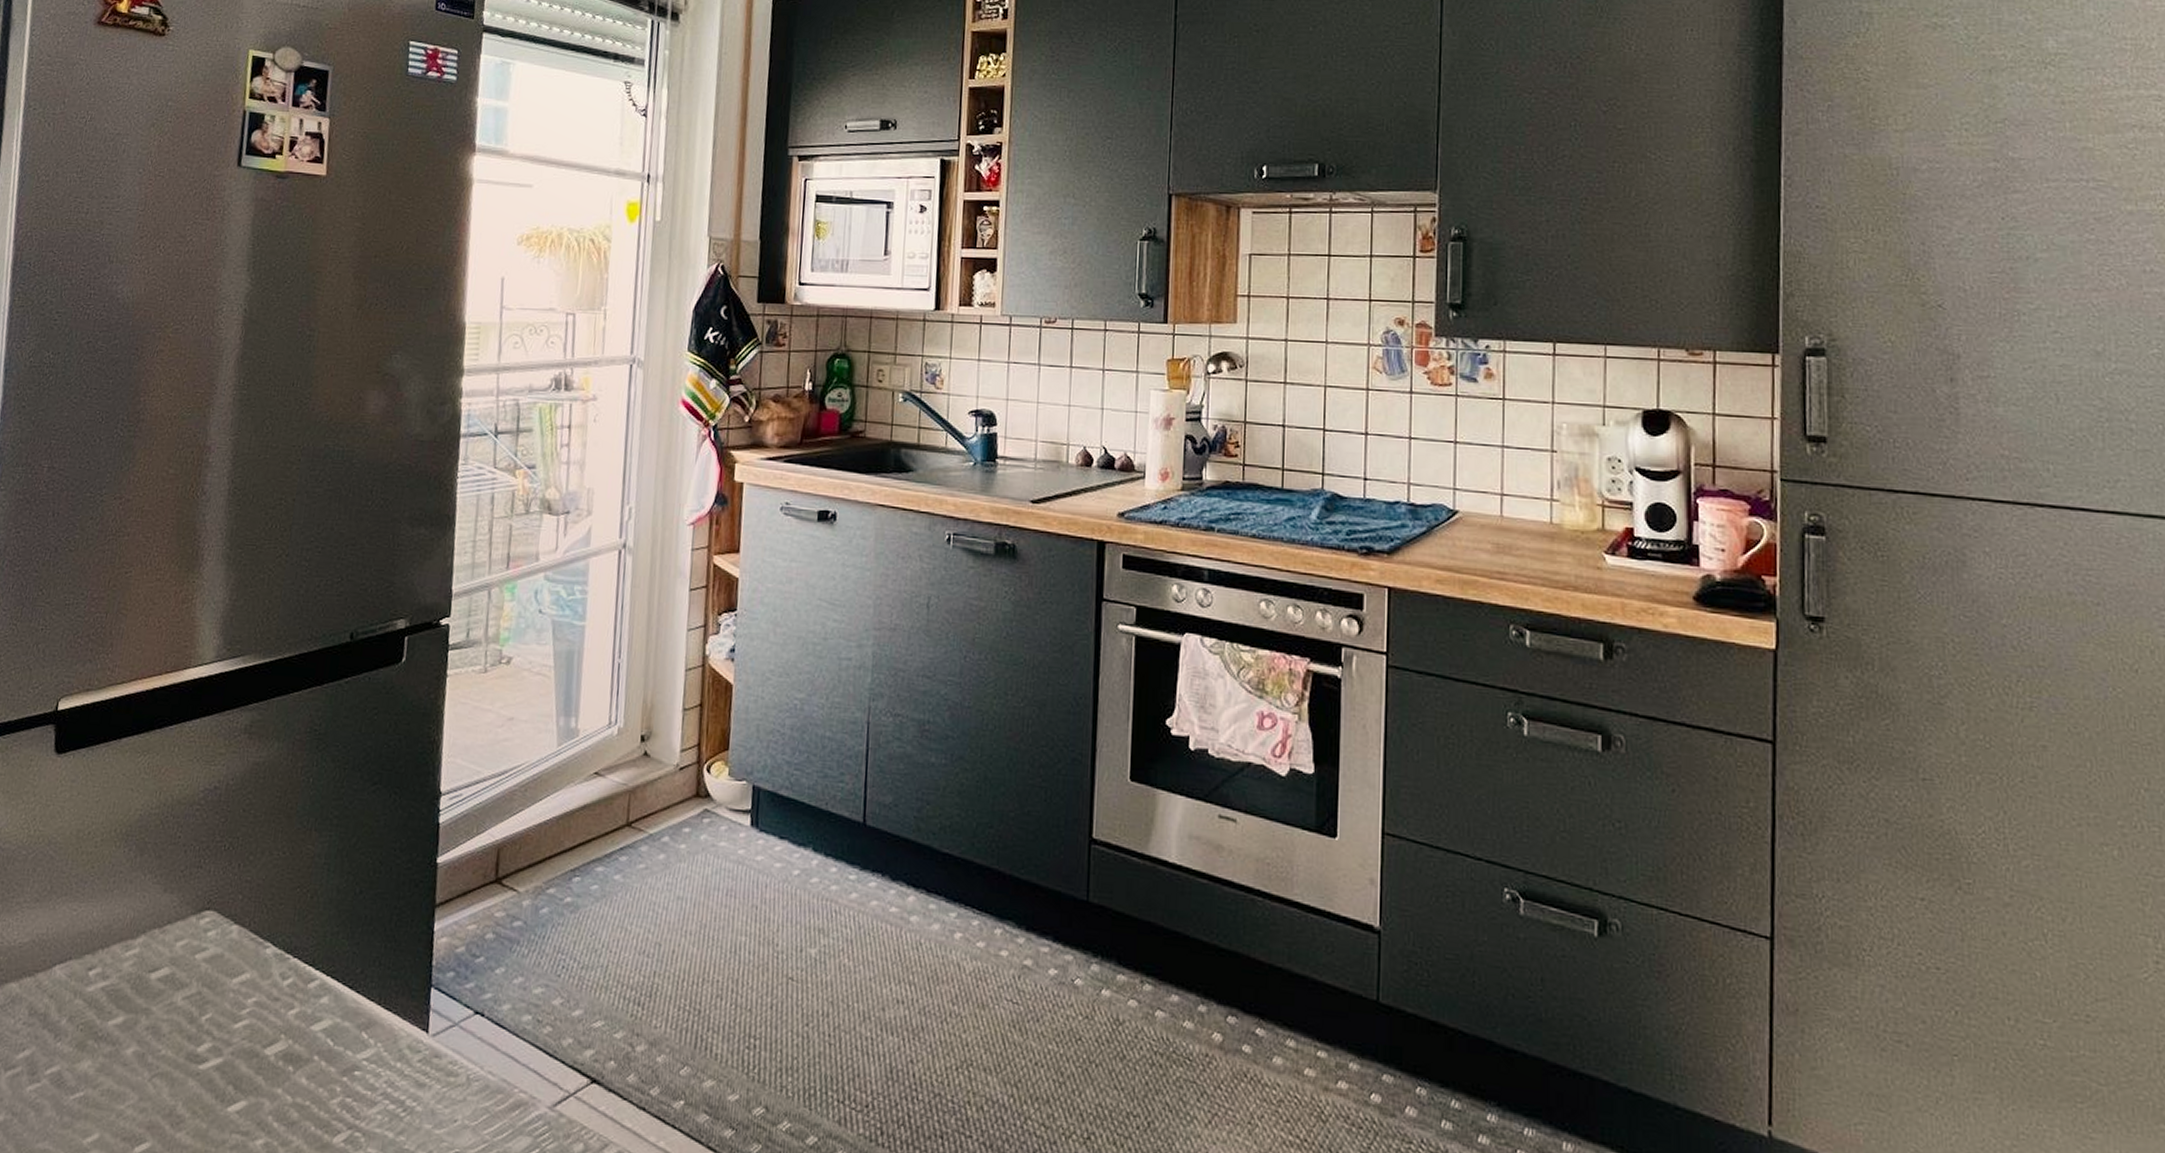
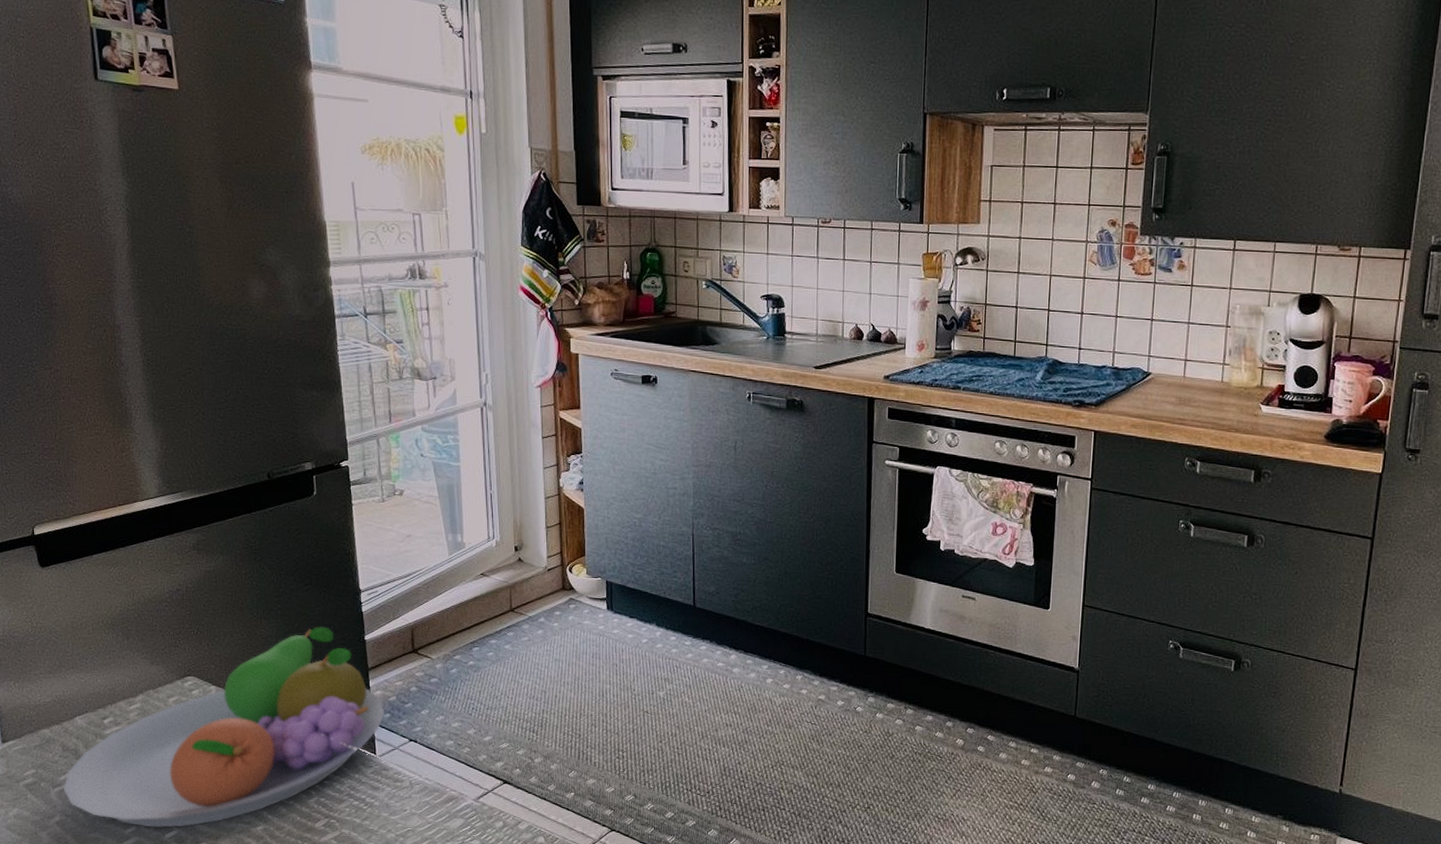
fruit bowl: none [18,842,449,1137] -> present [63,626,385,828]

